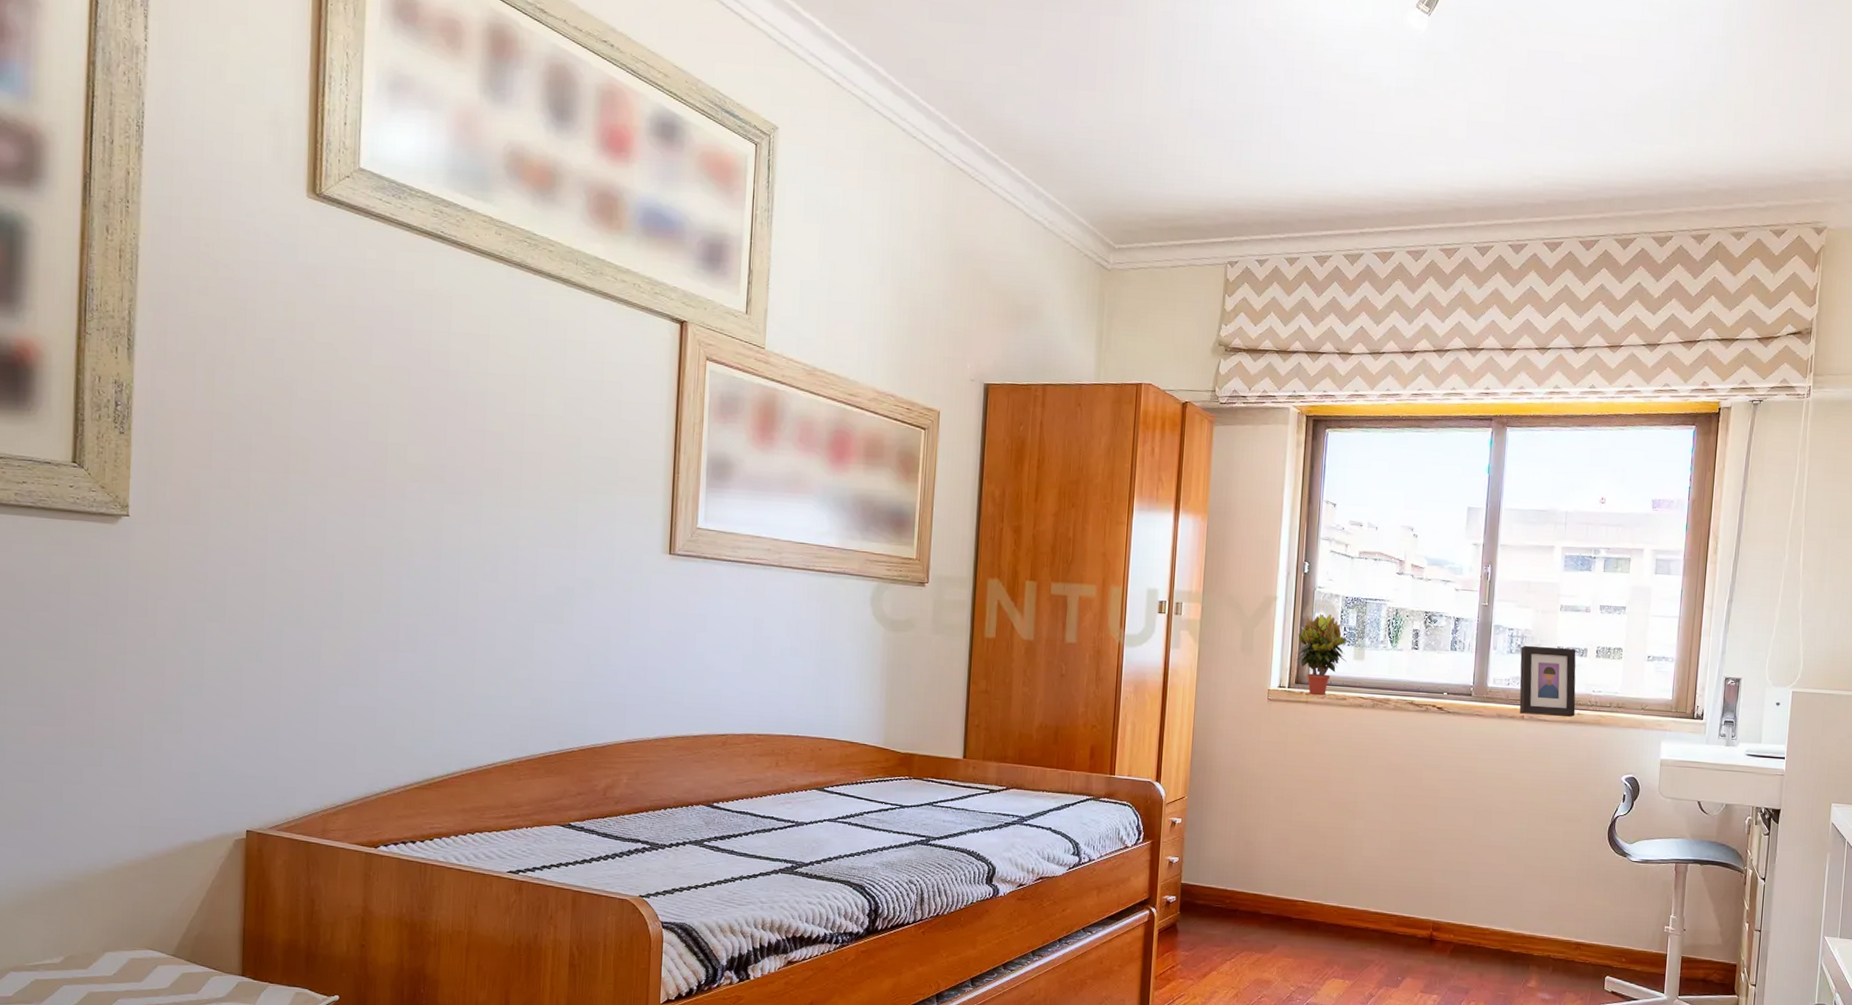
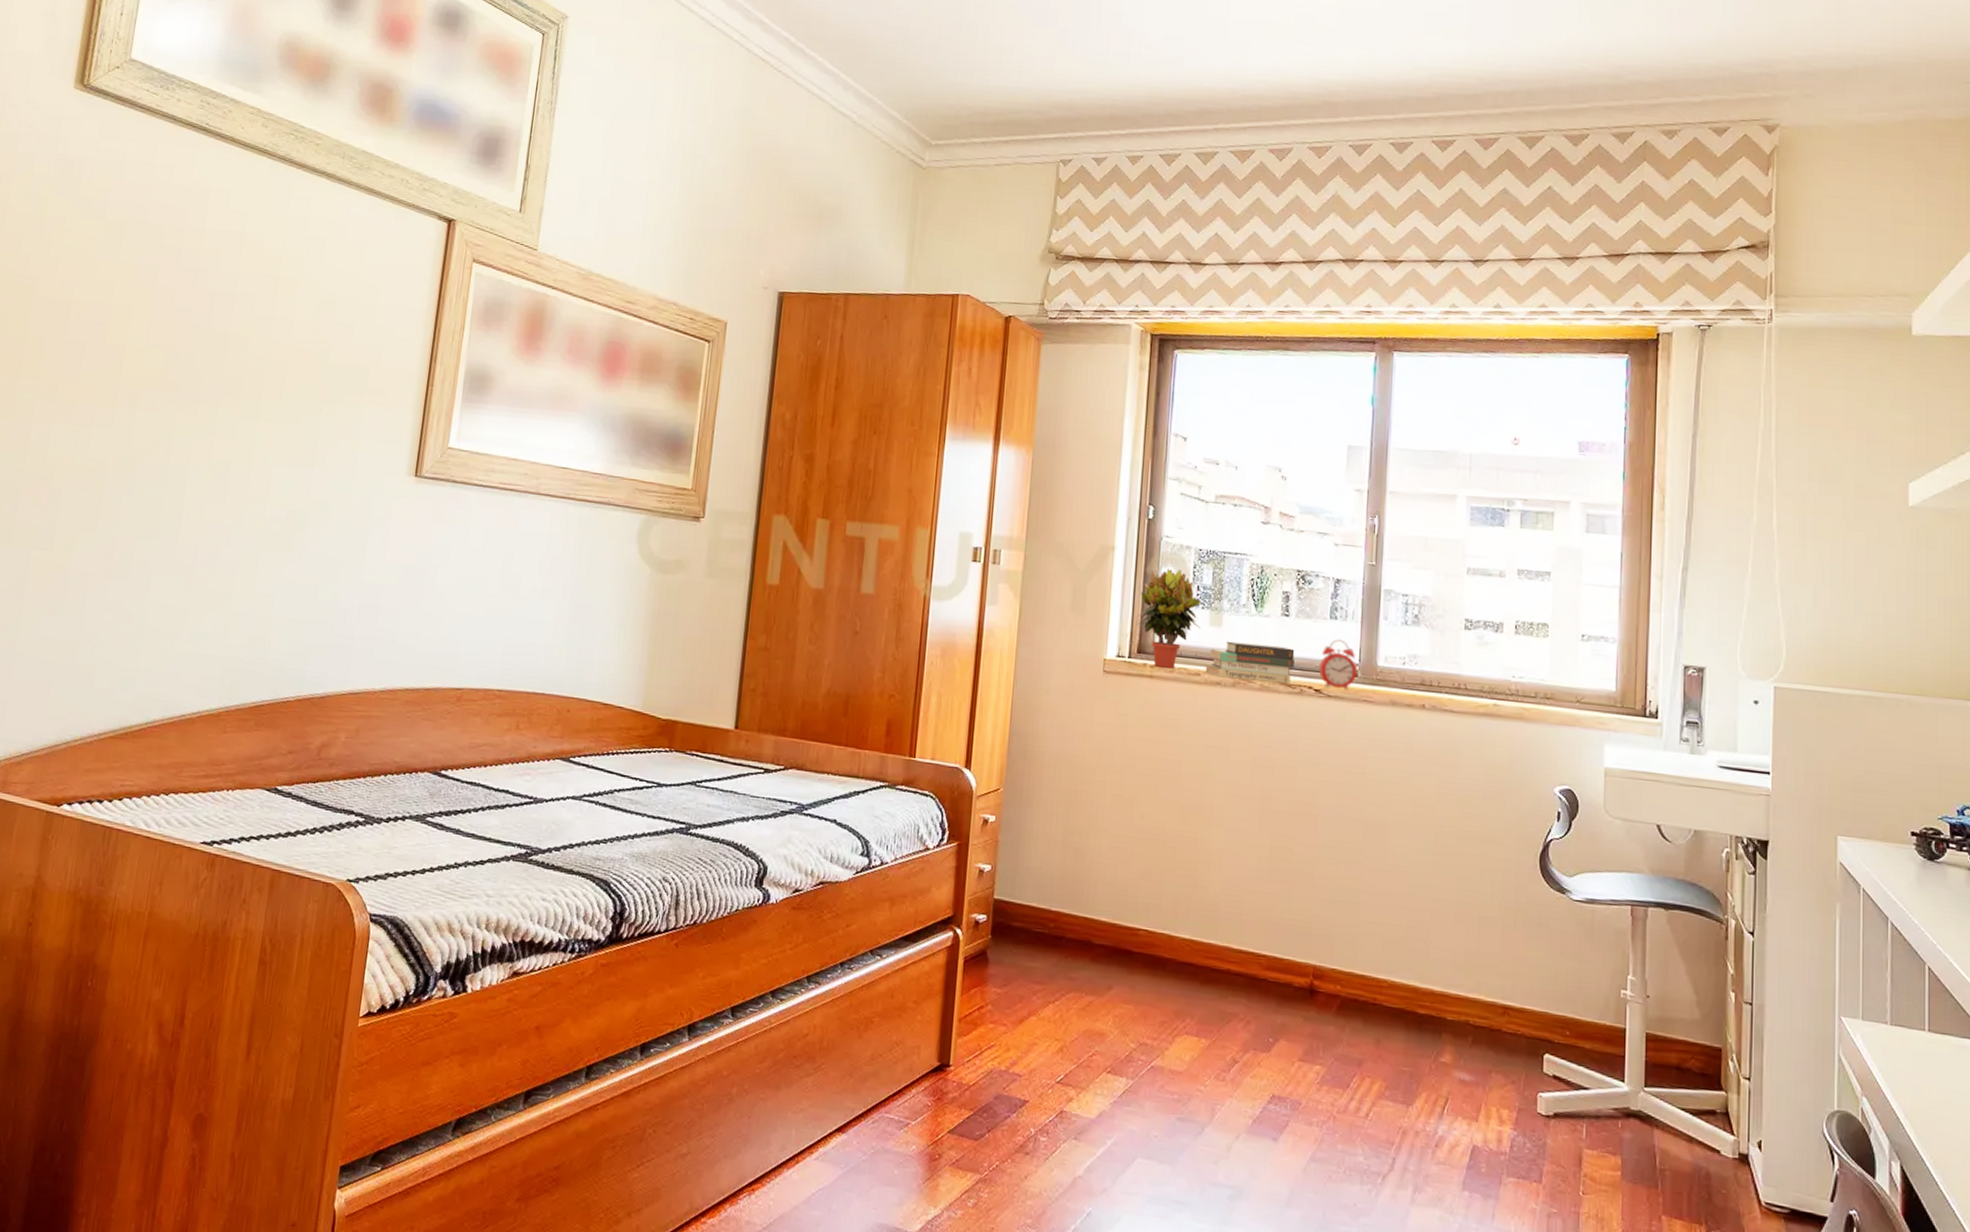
books: none [1350,671,1422,704] -> present [1205,641,1295,684]
alarm clock: none [1440,666,1471,708] -> present [1318,639,1357,691]
picture frame: present [1519,645,1576,718] -> none [1418,615,1491,709]

